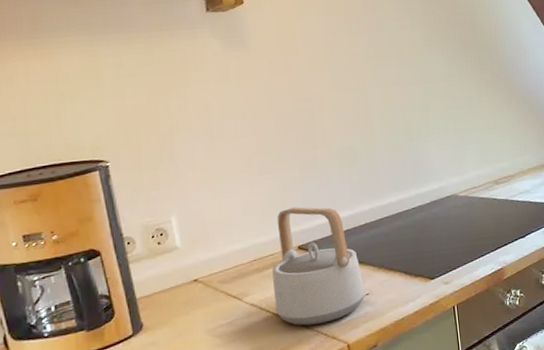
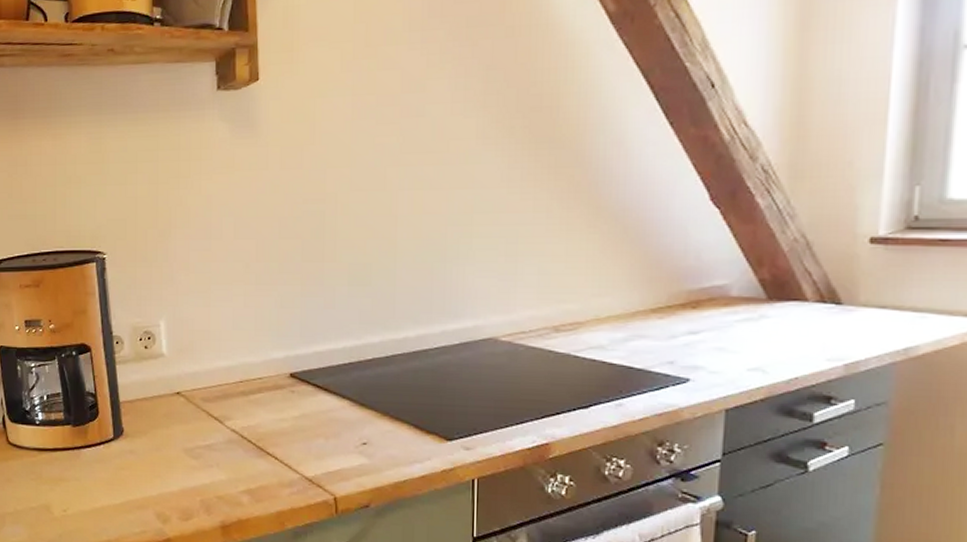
teapot: present [272,207,365,326] -> none [258,327,362,467]

